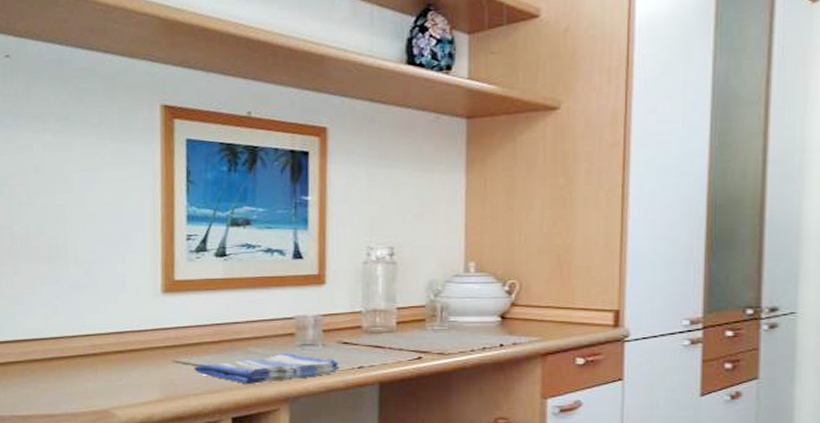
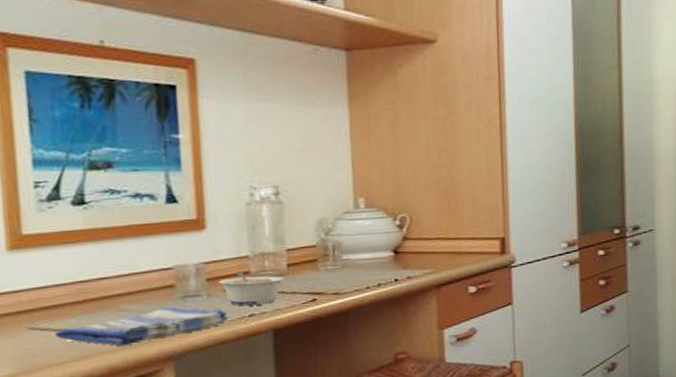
legume: none [333,325,393,358] -> present [218,271,285,306]

